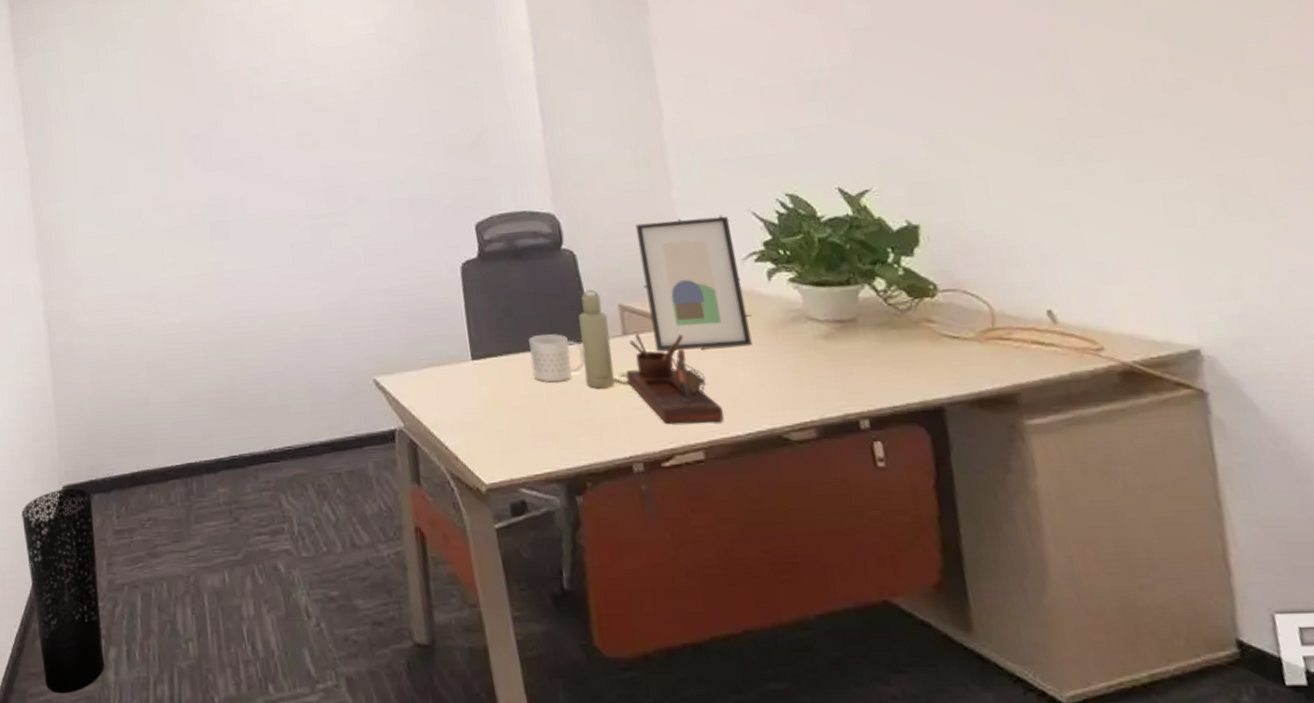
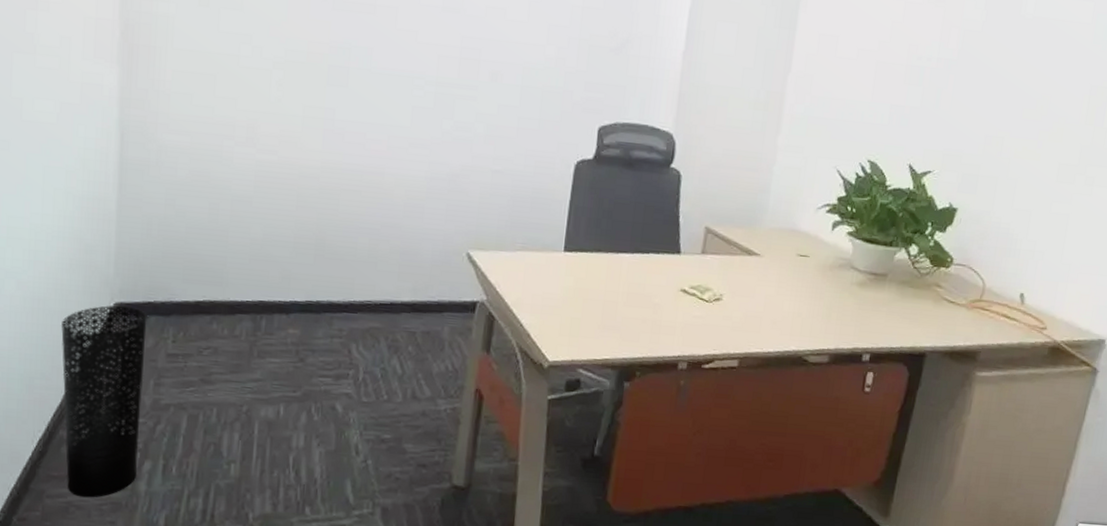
mug: present [529,334,585,383] -> none [615,240,664,284]
bottle: present [578,289,615,389] -> none [659,208,693,297]
desk organizer: present [626,334,724,425] -> none [694,254,764,339]
picture frame: present [635,215,752,351] -> none [726,159,817,281]

